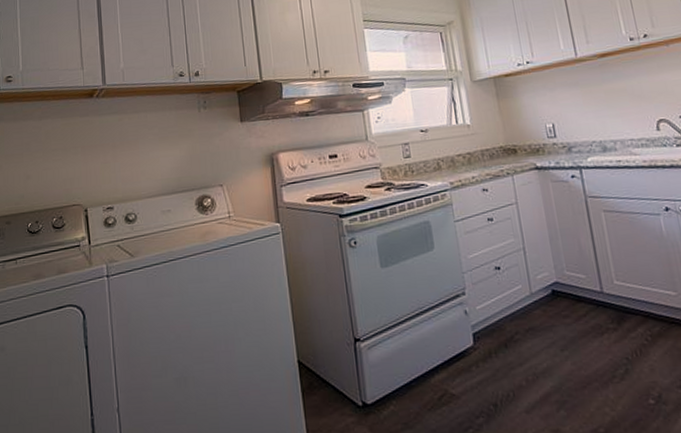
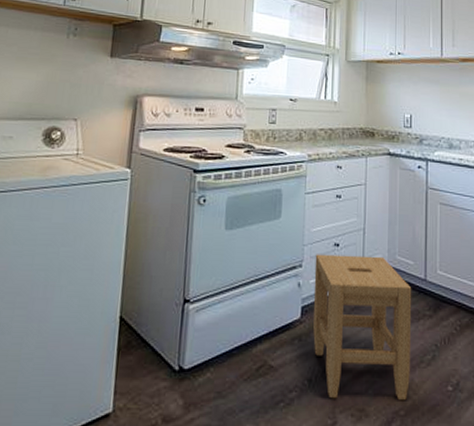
stool: none [477,274,605,422] -> present [313,254,412,401]

